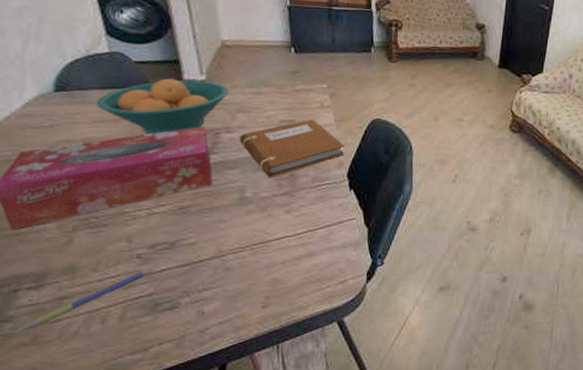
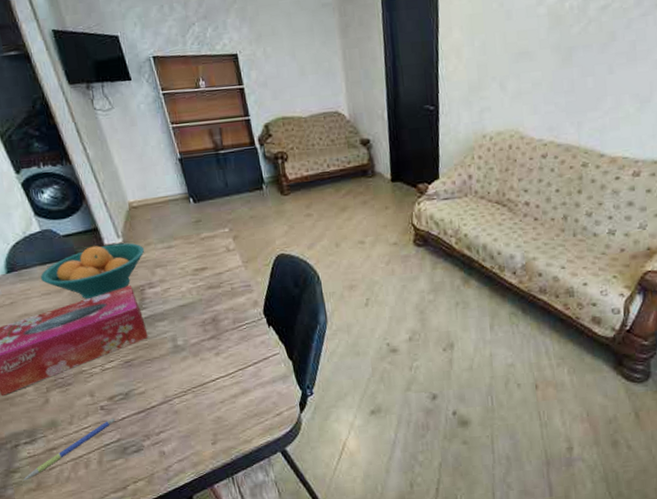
notebook: present [239,119,345,177] -> none [162,263,258,324]

